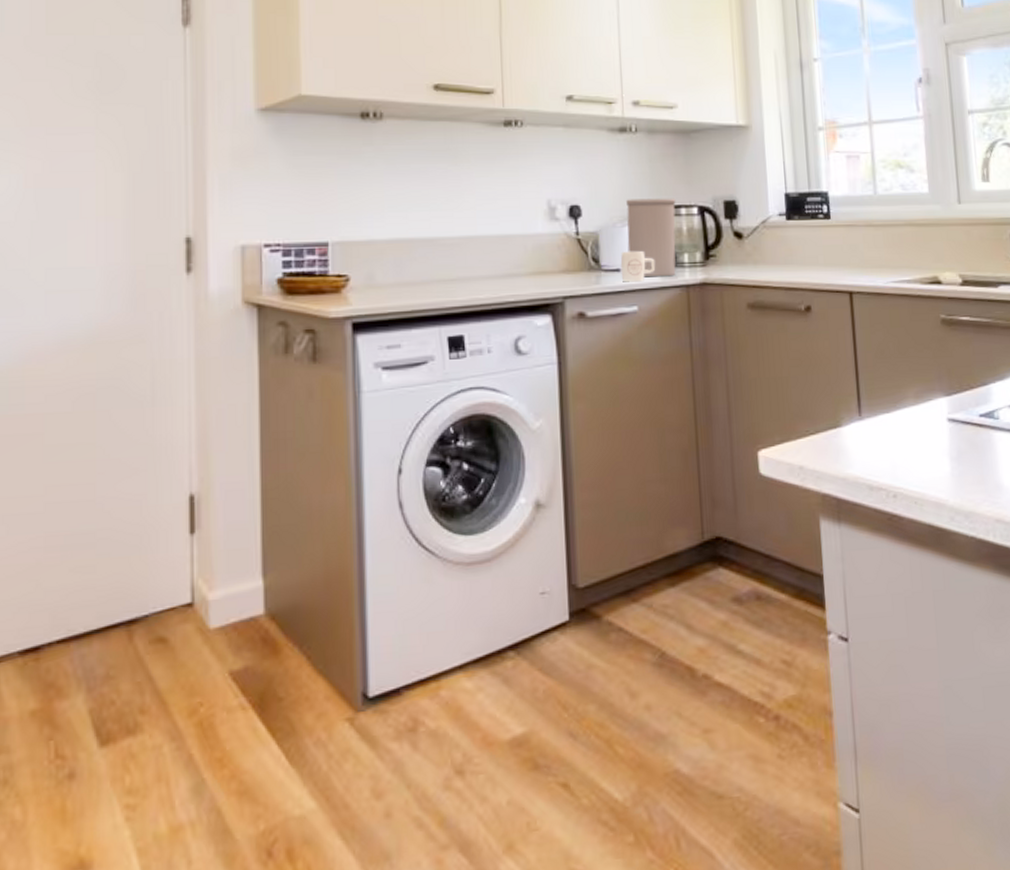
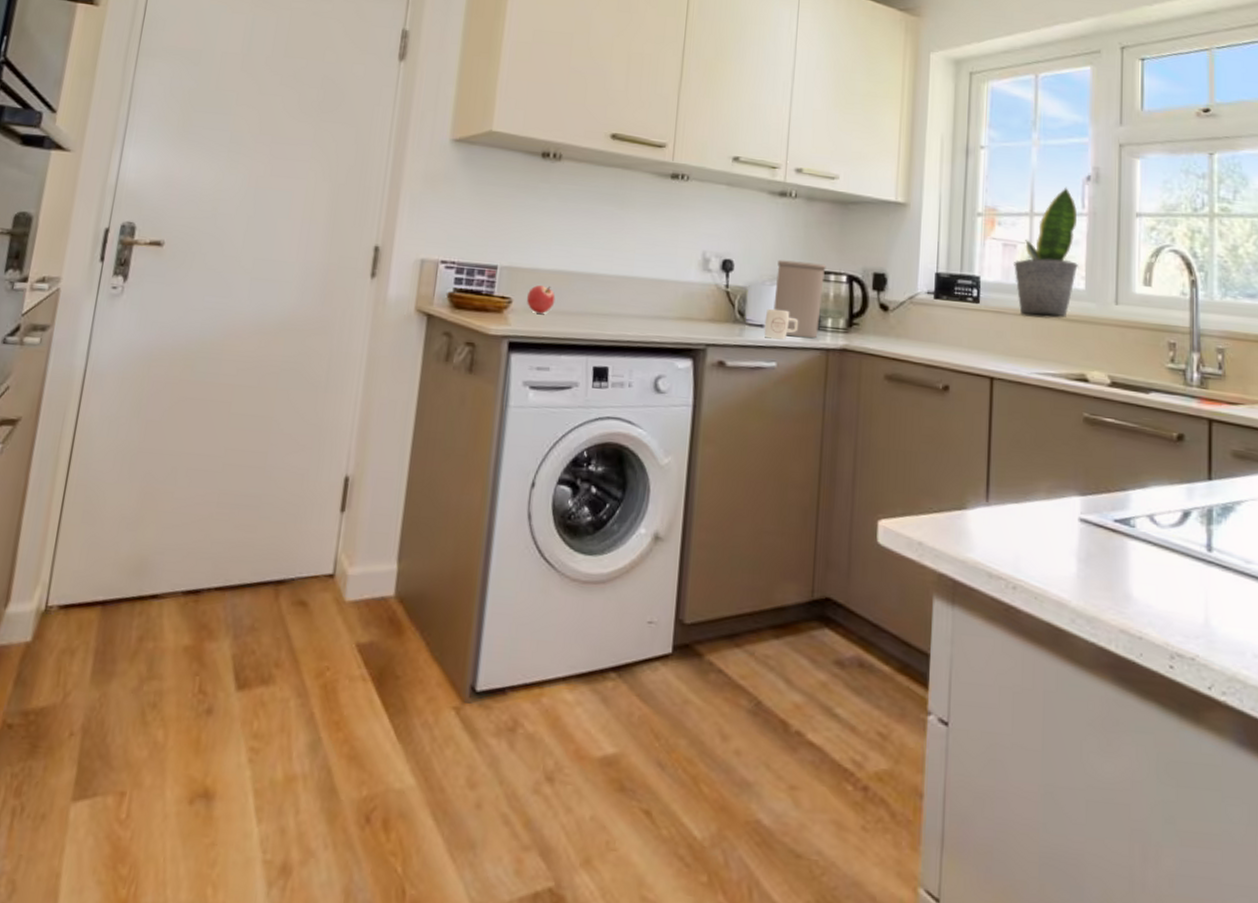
fruit: none [365,256,397,288] -> present [526,285,556,314]
potted plant: none [858,91,920,228] -> present [1013,187,1078,319]

